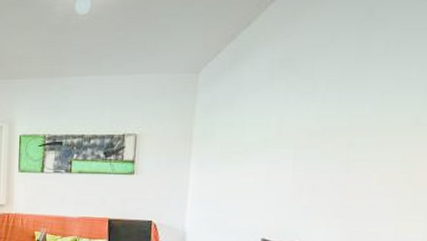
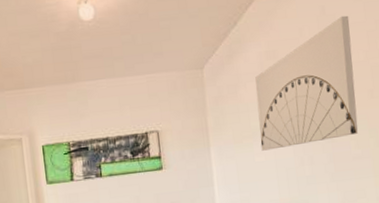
wall art: none [251,19,408,171] -> present [255,15,359,151]

